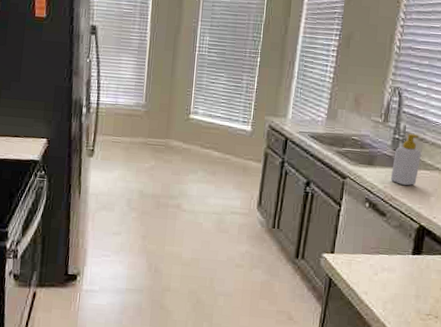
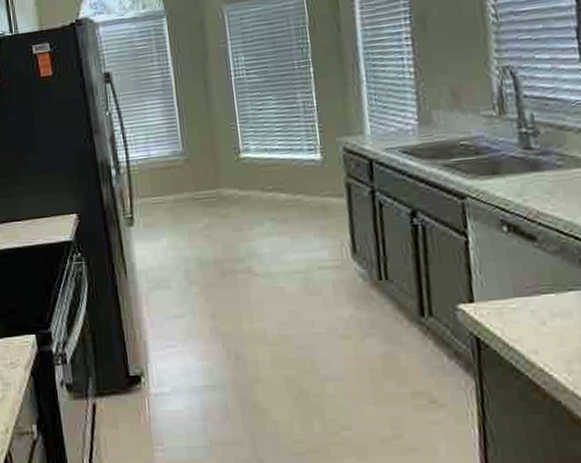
soap bottle: present [390,134,421,186] -> none [526,122,570,194]

